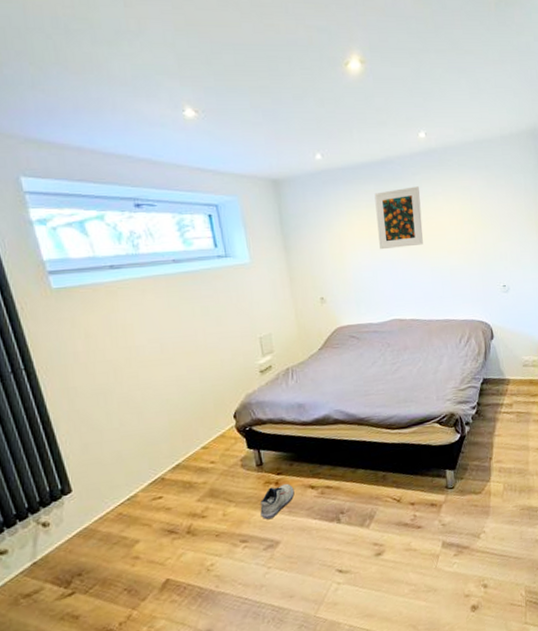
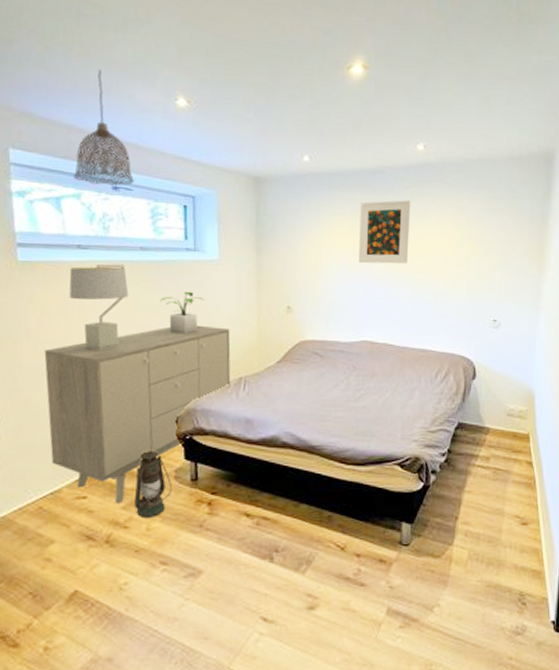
pendant lamp: none [92,86,156,204] -> present [74,69,135,186]
sideboard: none [96,325,280,498] -> present [44,325,231,503]
table lamp: none [106,279,169,363] -> present [69,264,129,350]
potted plant: none [200,295,243,337] -> present [160,291,204,334]
lantern: none [205,446,241,506] -> present [135,451,173,519]
shoe: present [260,483,295,519] -> none [187,505,227,542]

